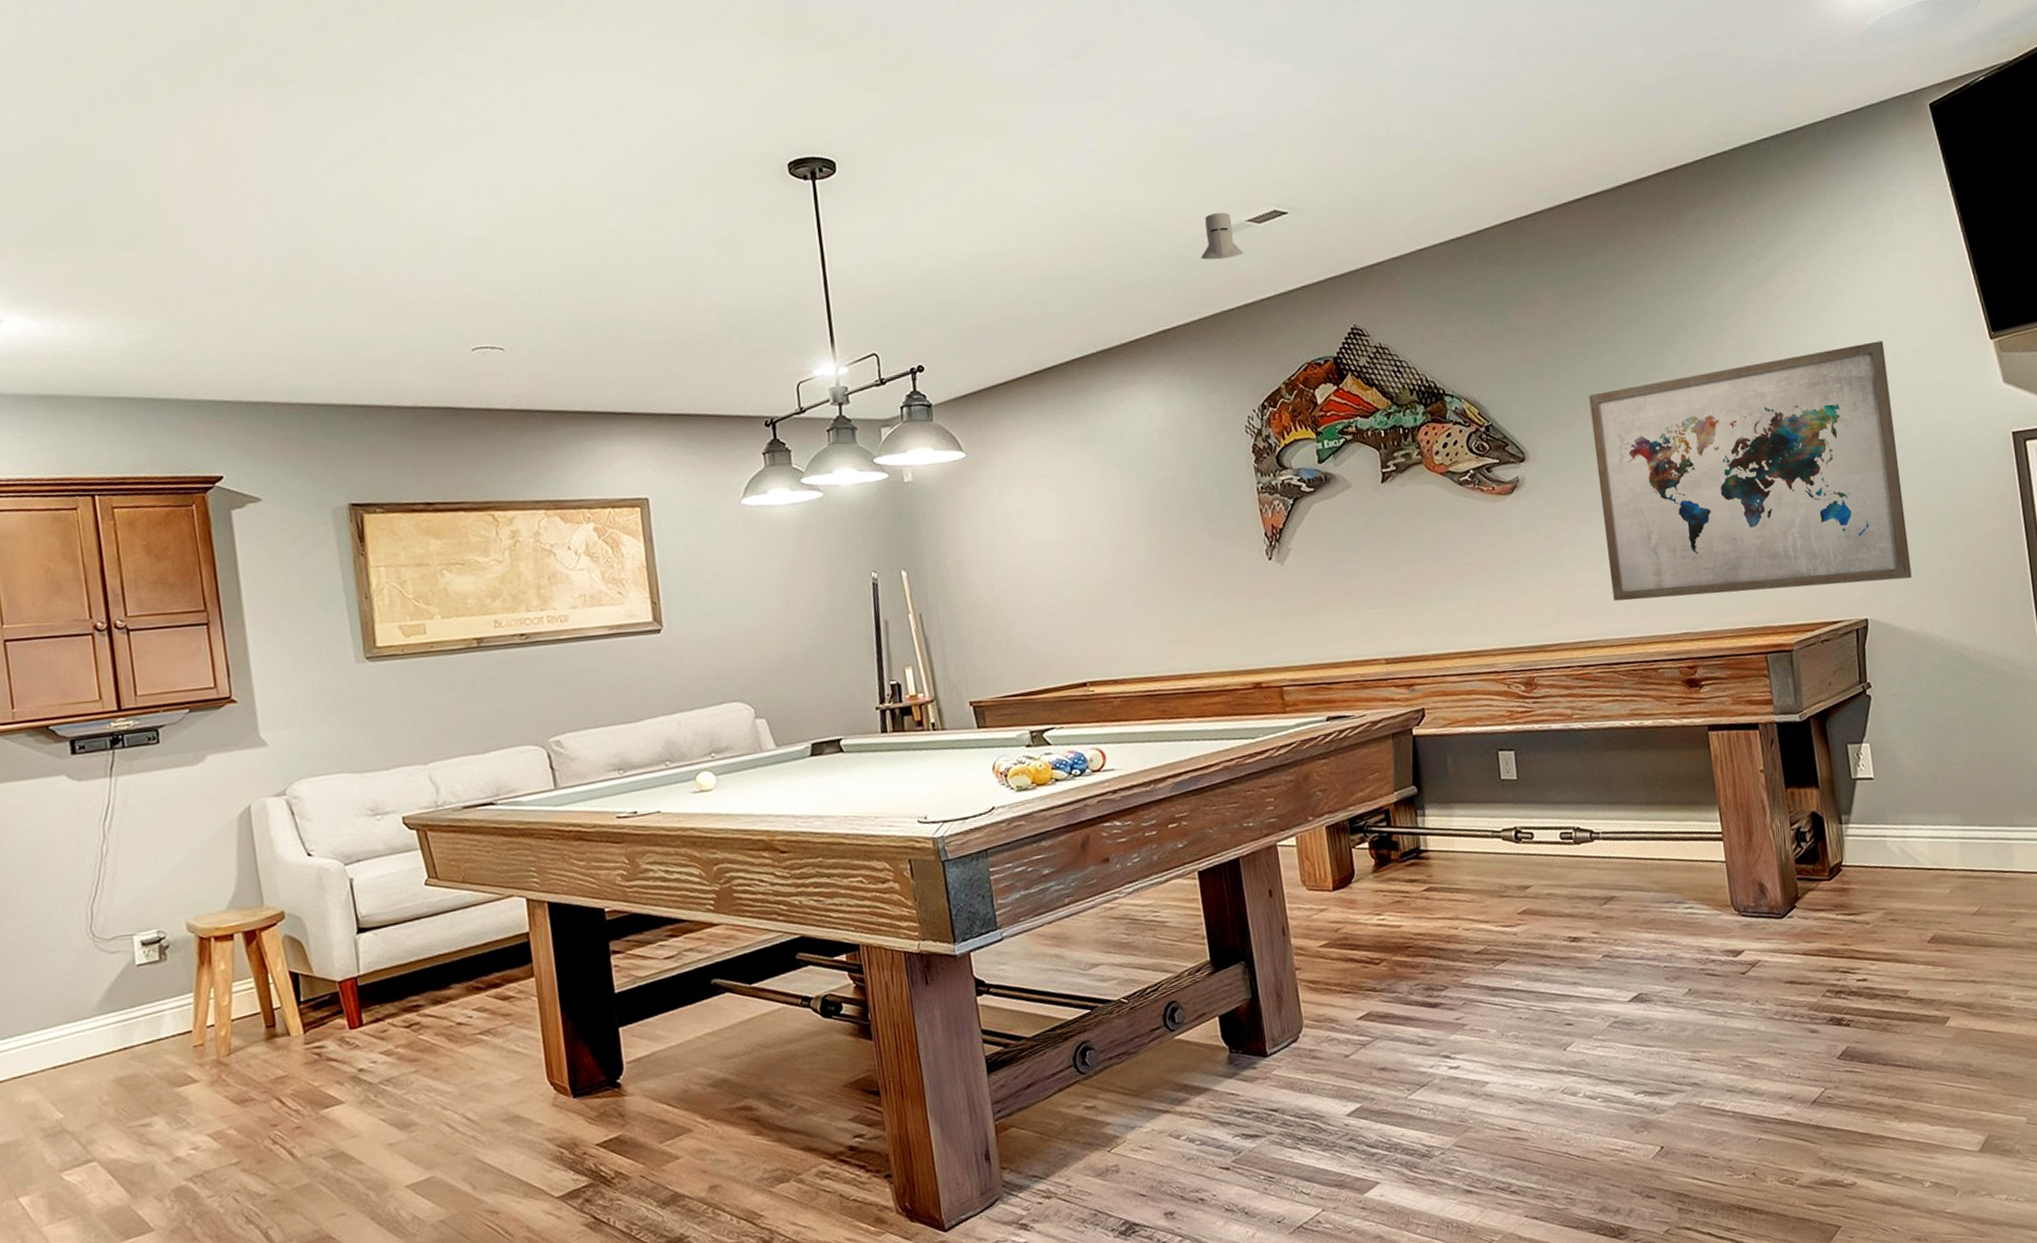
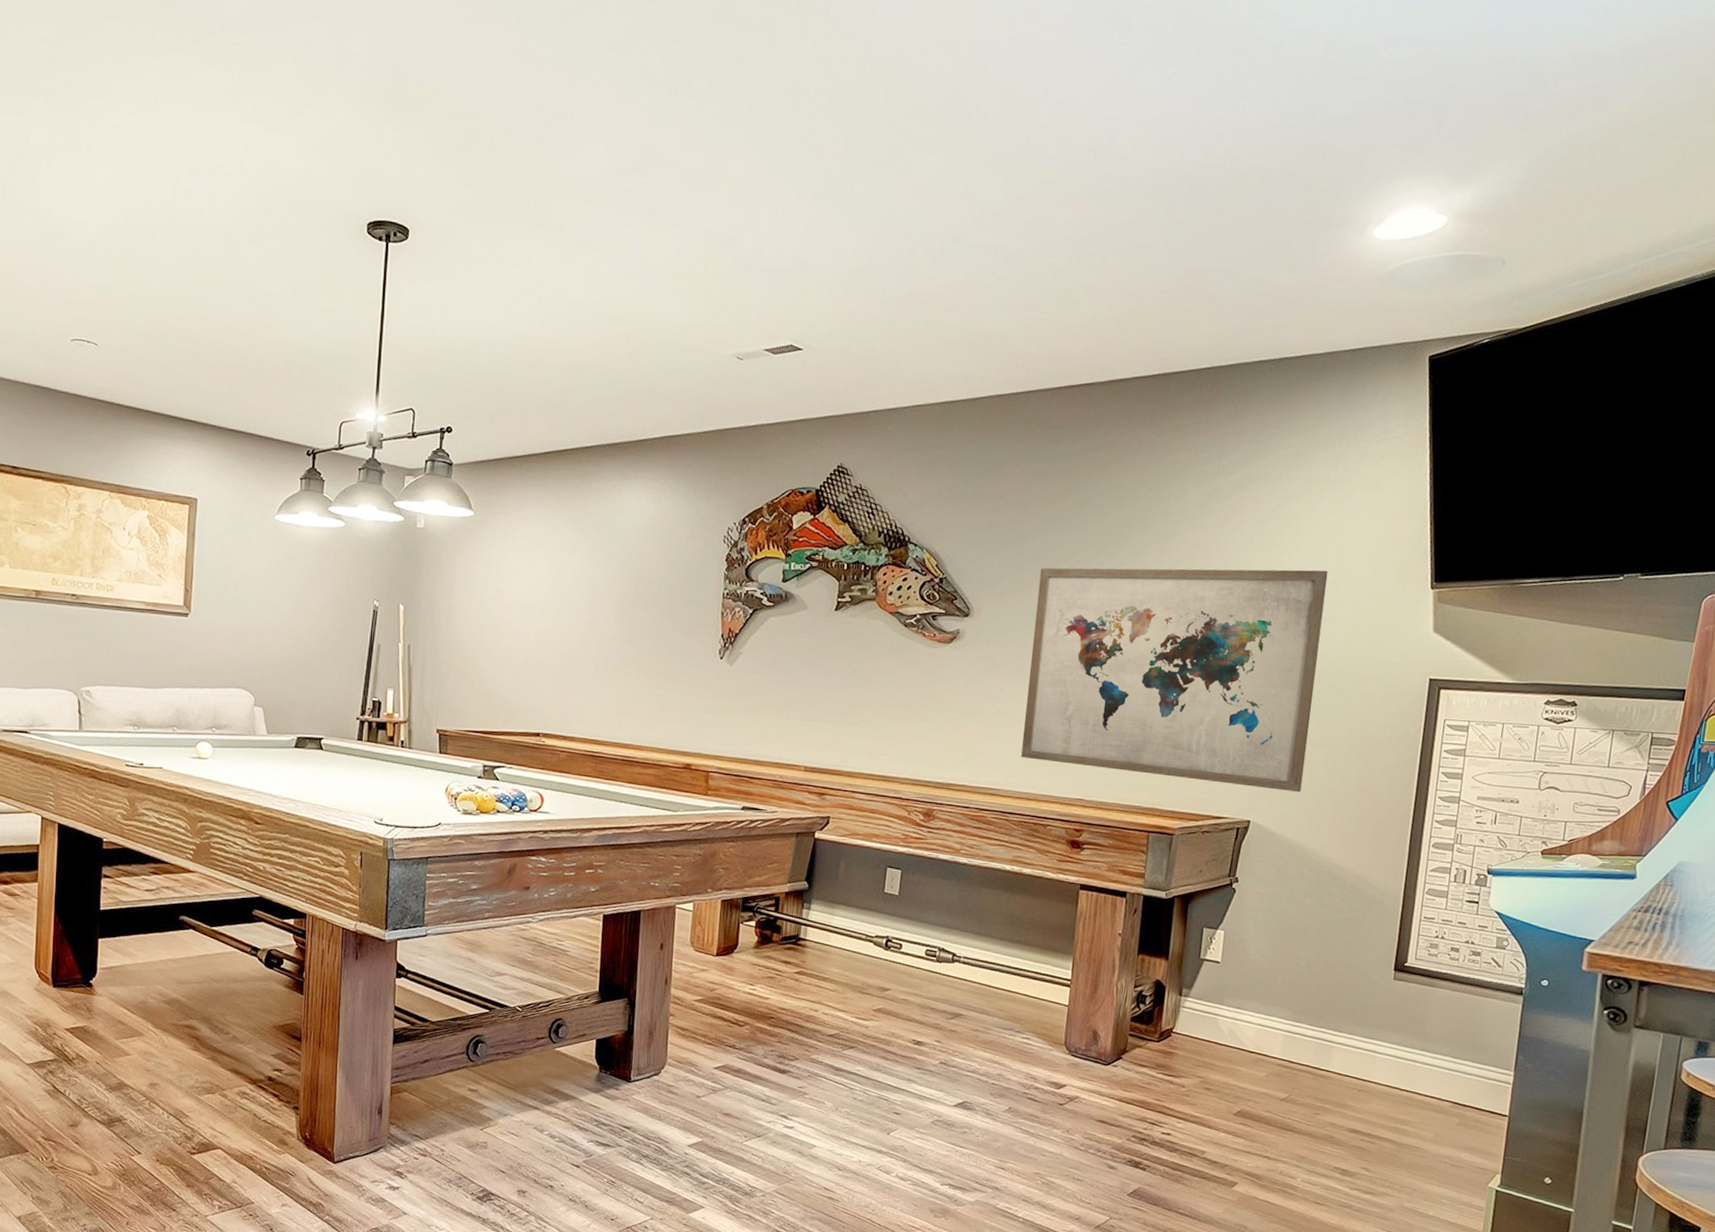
knight helmet: present [1200,212,1244,260] -> none [715,337,755,382]

